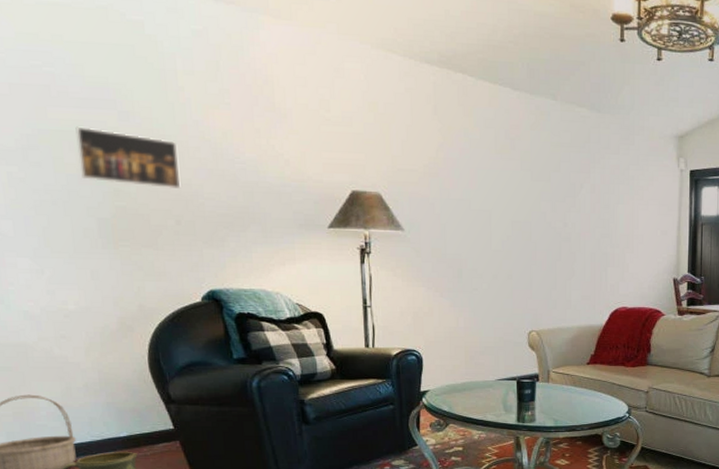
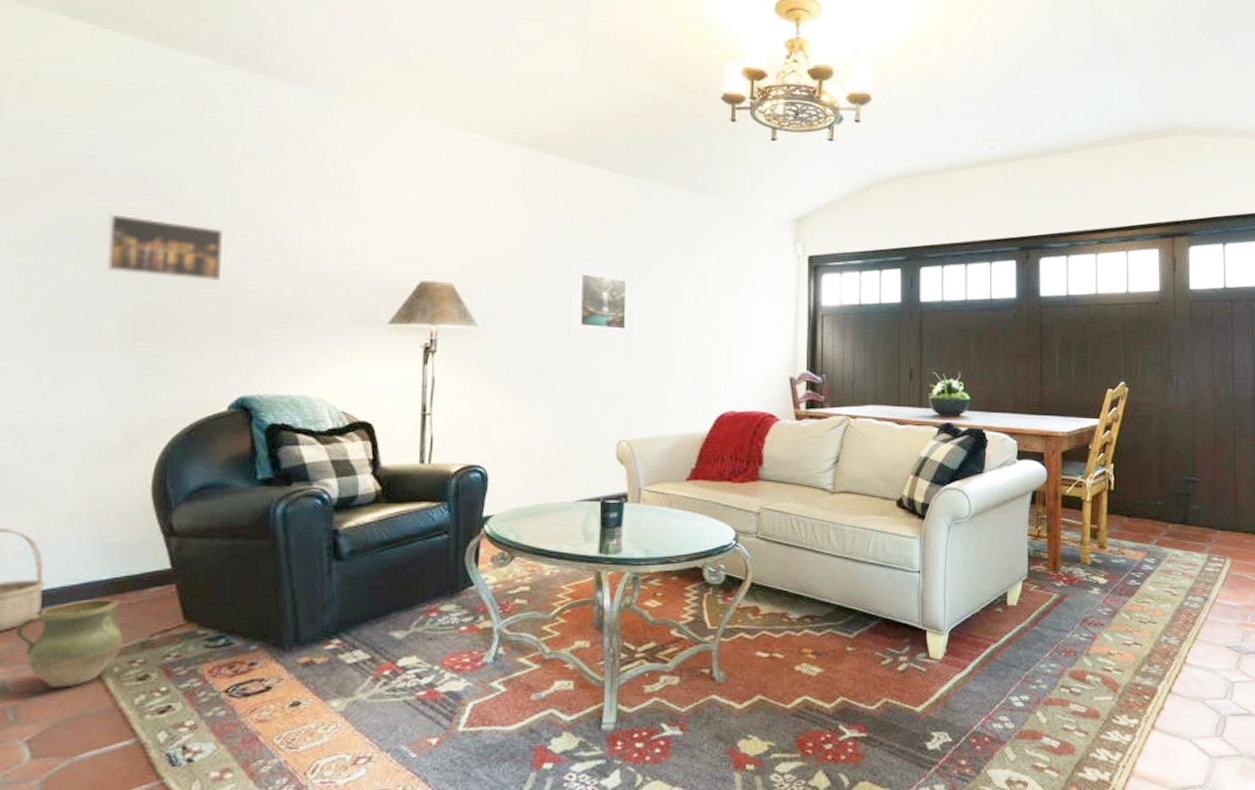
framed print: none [480,173,540,245] -> present [568,261,636,340]

